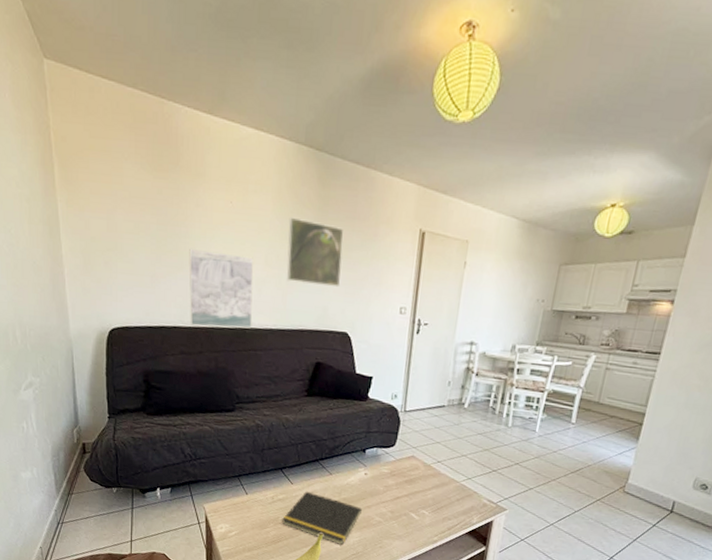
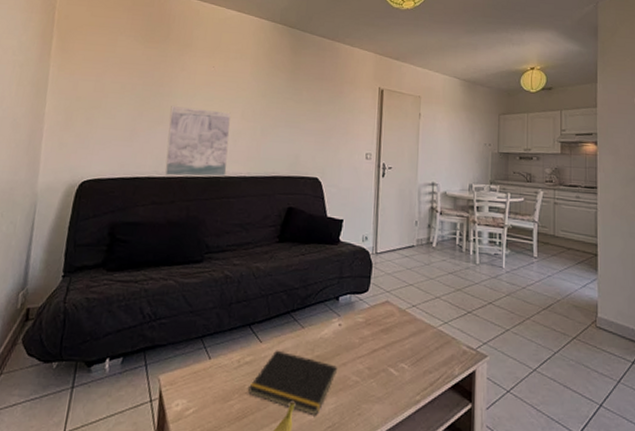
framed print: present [287,217,344,288] -> none [261,78,314,137]

